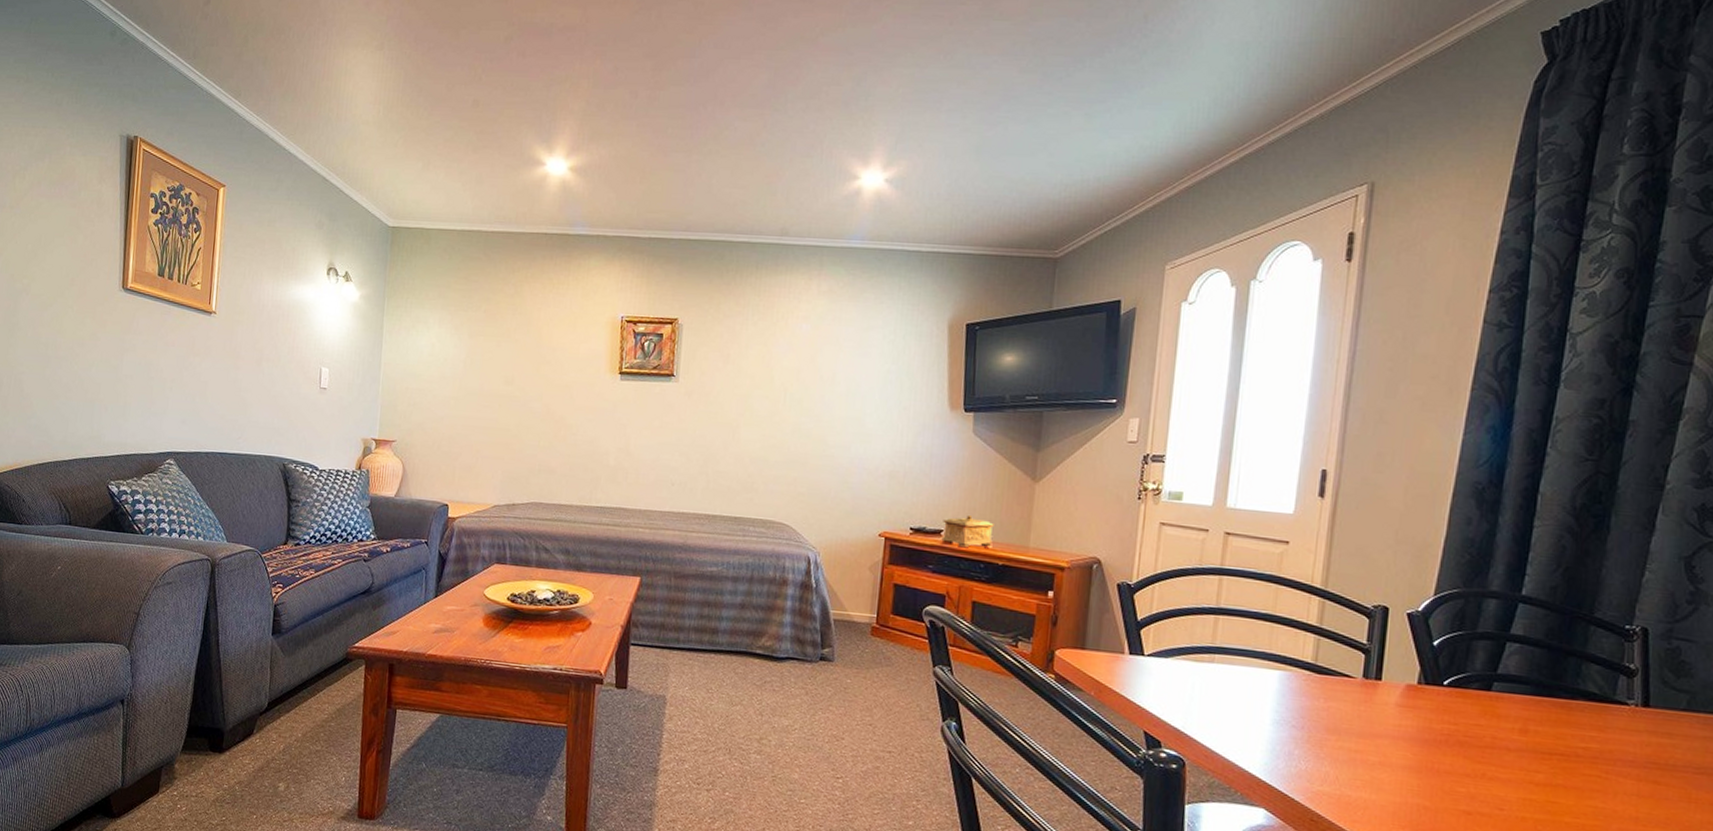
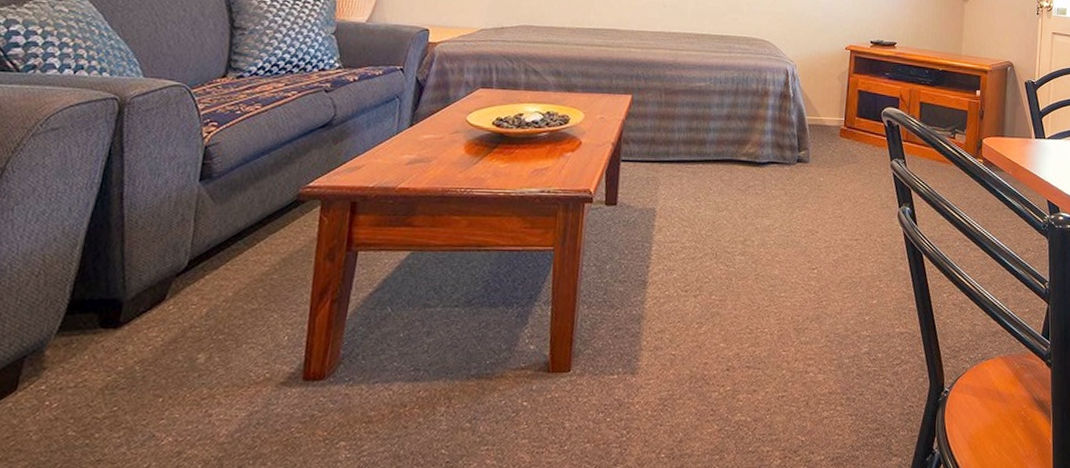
decorative box: present [941,515,994,548] -> none [895,30,935,58]

